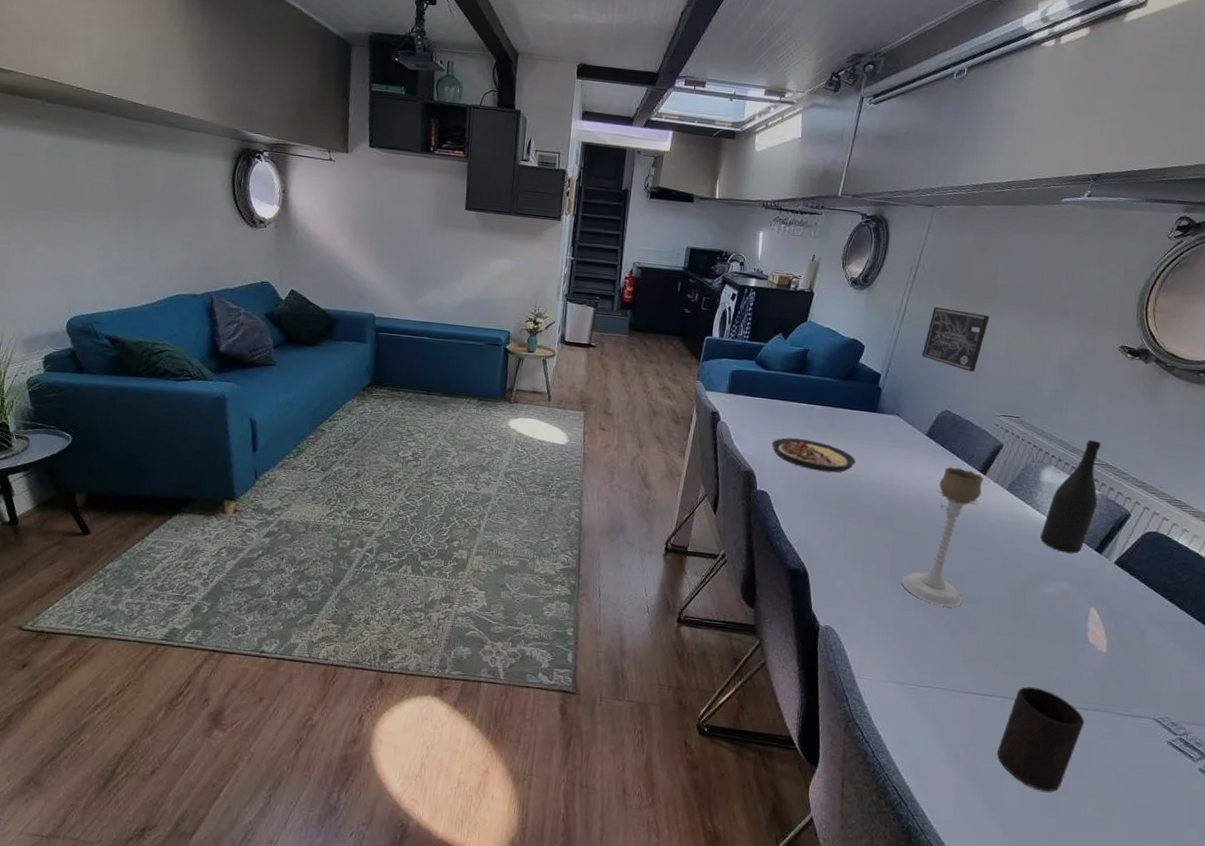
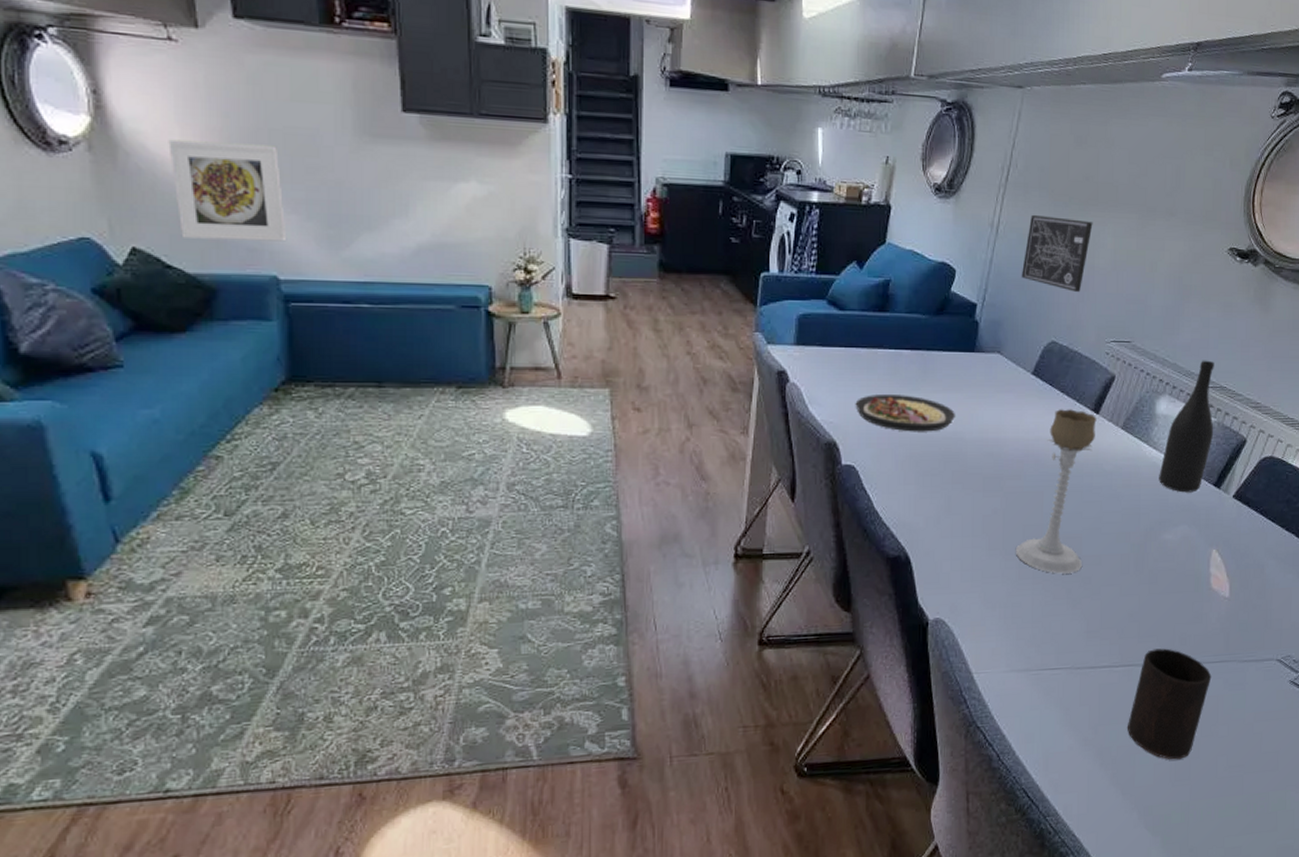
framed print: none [320,222,385,292] -> present [168,139,287,242]

